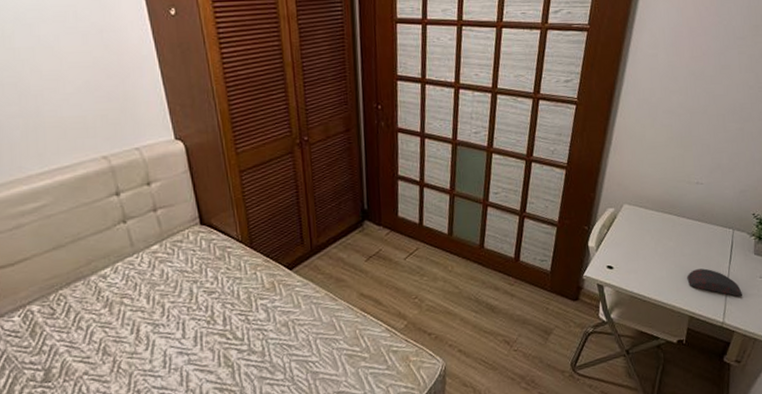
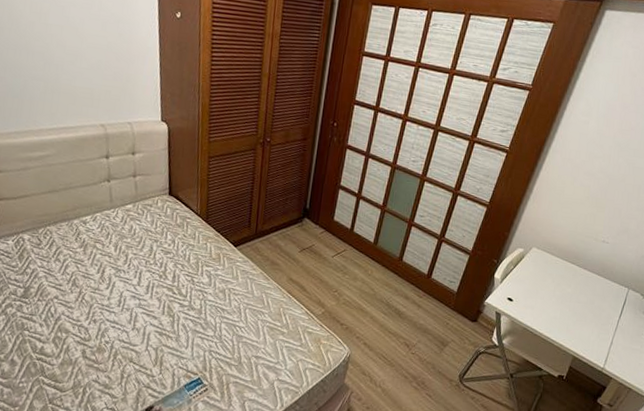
computer mouse: present [687,268,743,297] -> none [578,316,627,349]

